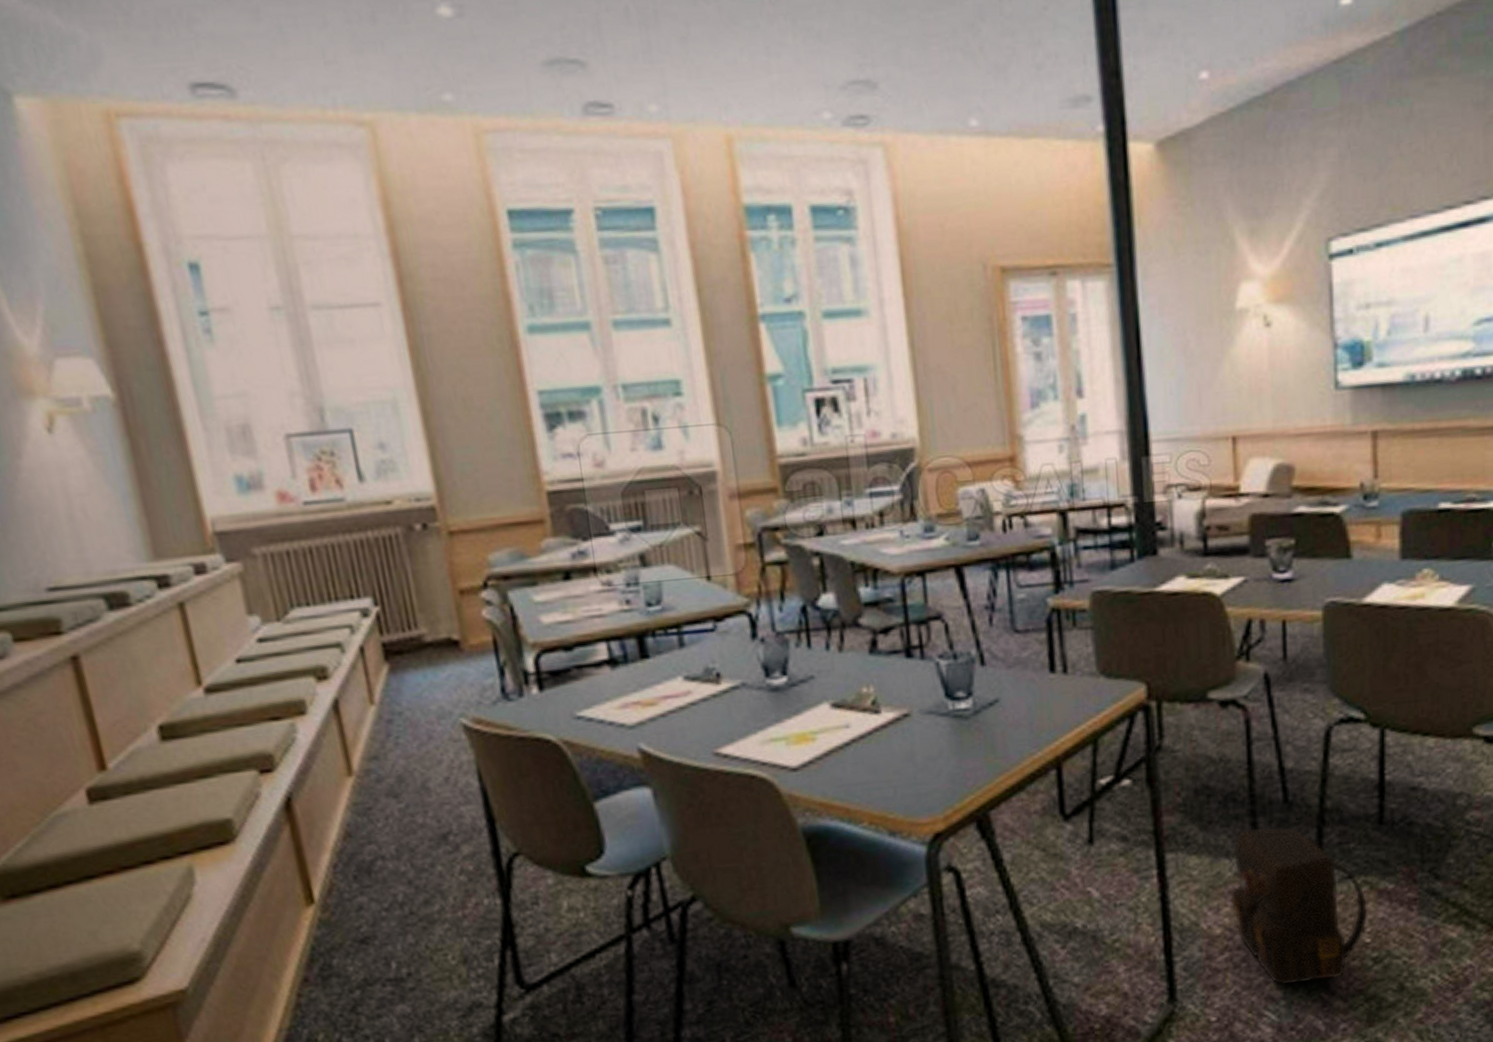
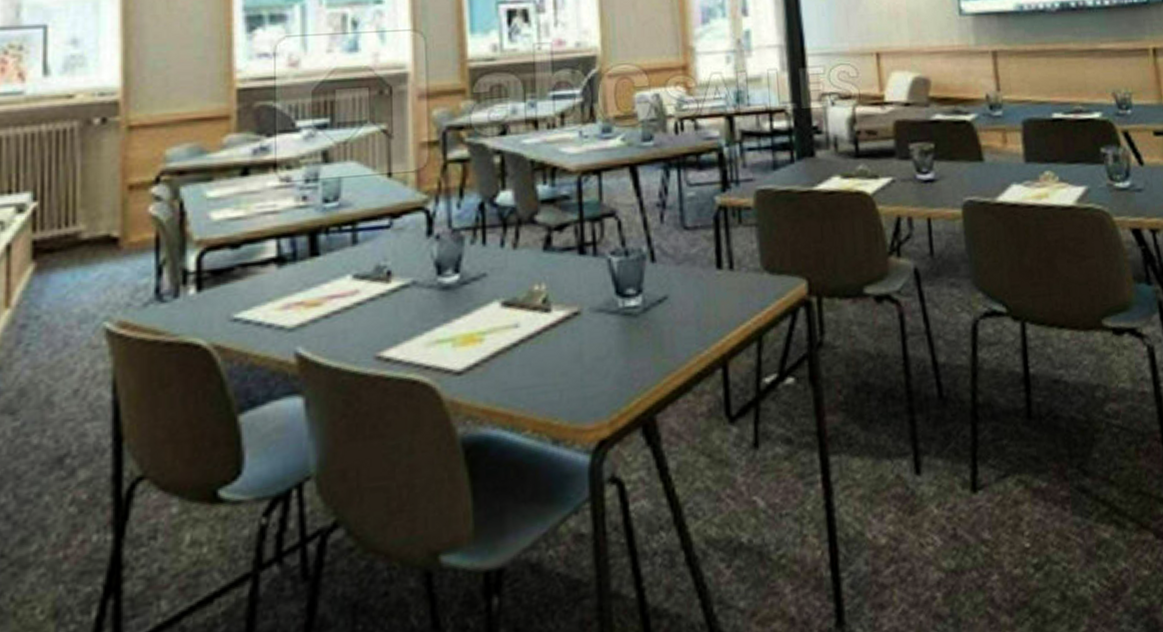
backpack: present [1230,827,1367,984] -> none [893,424,1026,599]

